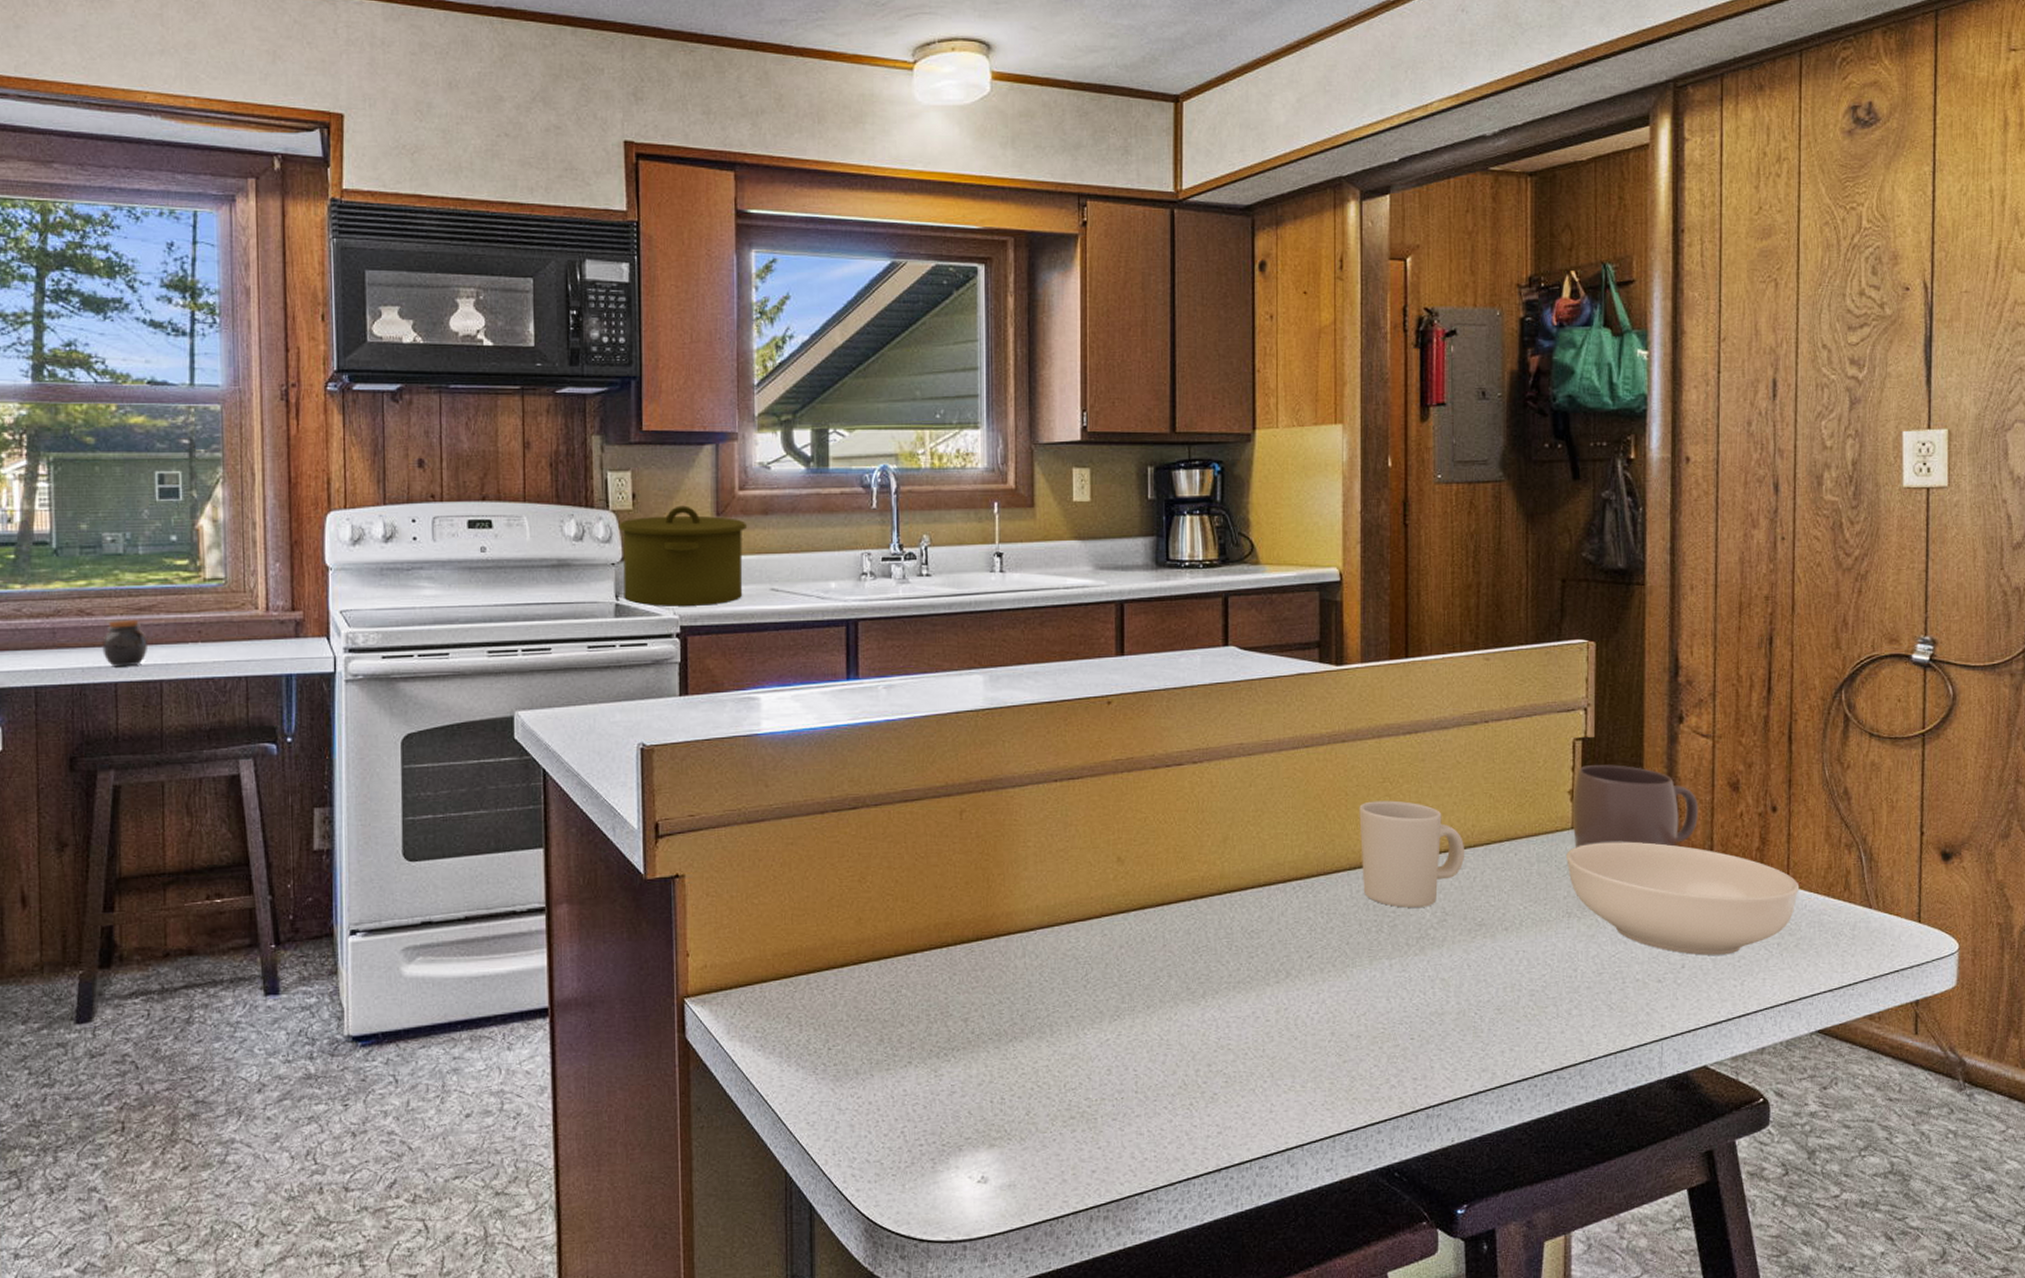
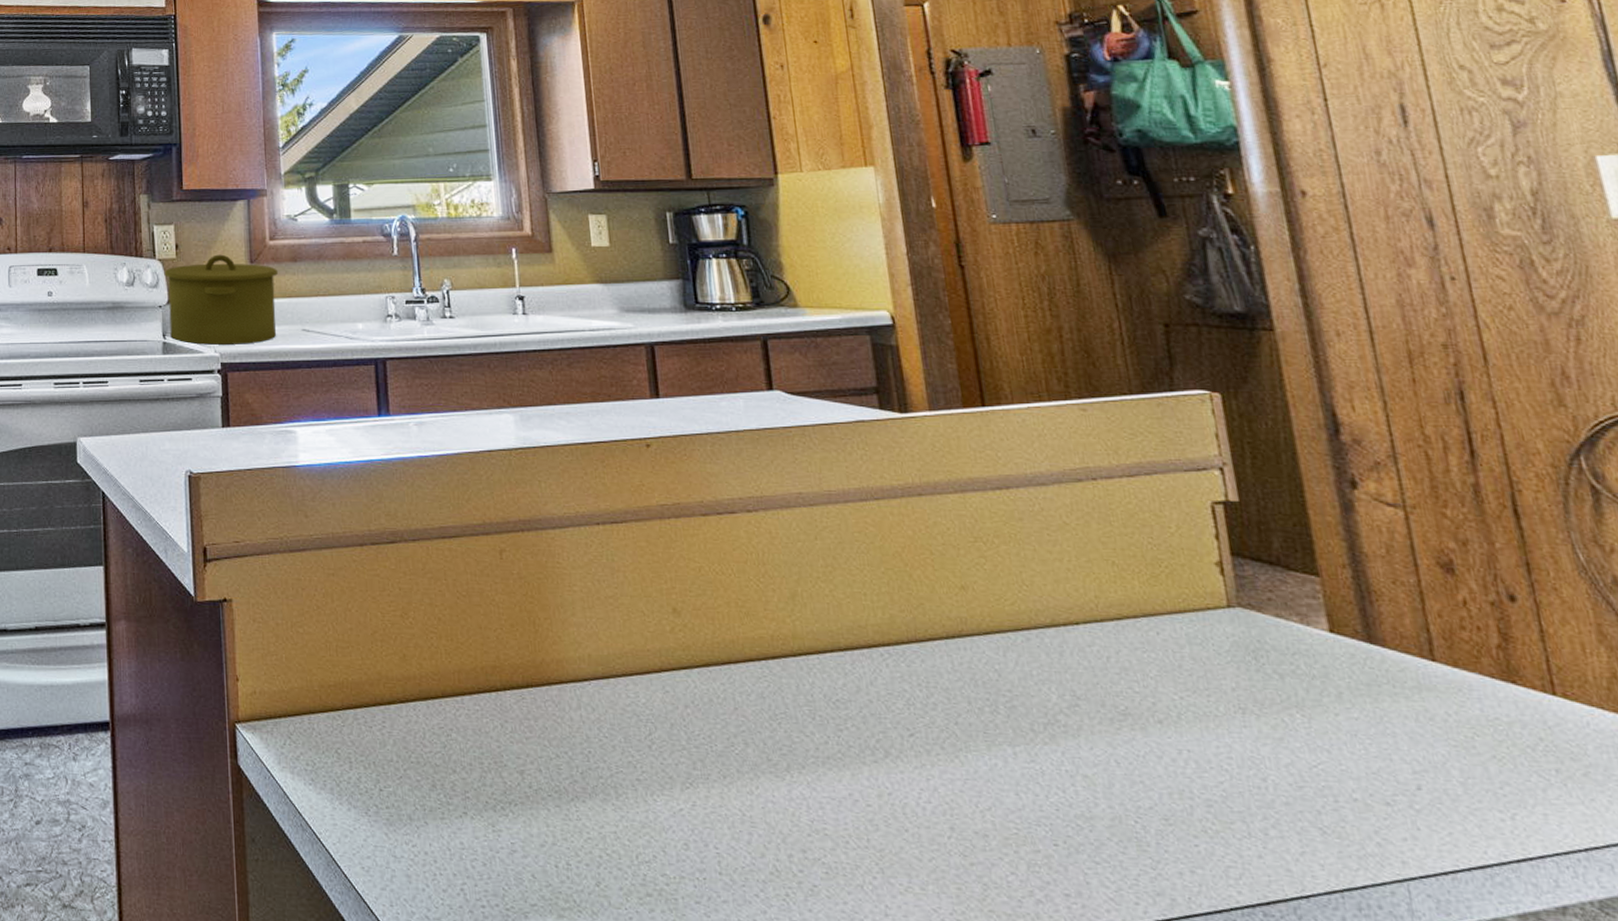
mug: present [1359,800,1465,908] -> none [949,562,1092,688]
bowl: present [1567,841,1800,956] -> none [1226,625,1574,778]
mug: present [1572,765,1698,849] -> none [1221,534,1403,637]

